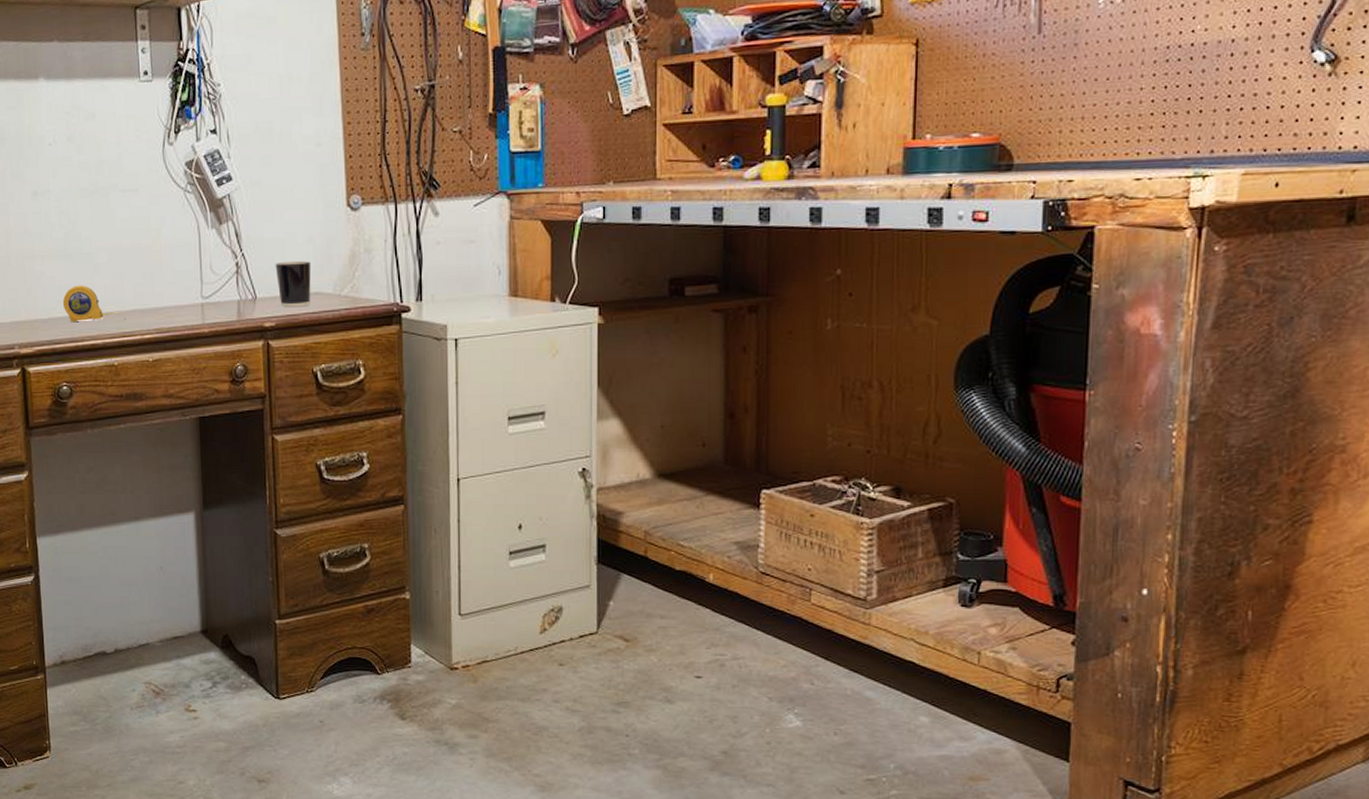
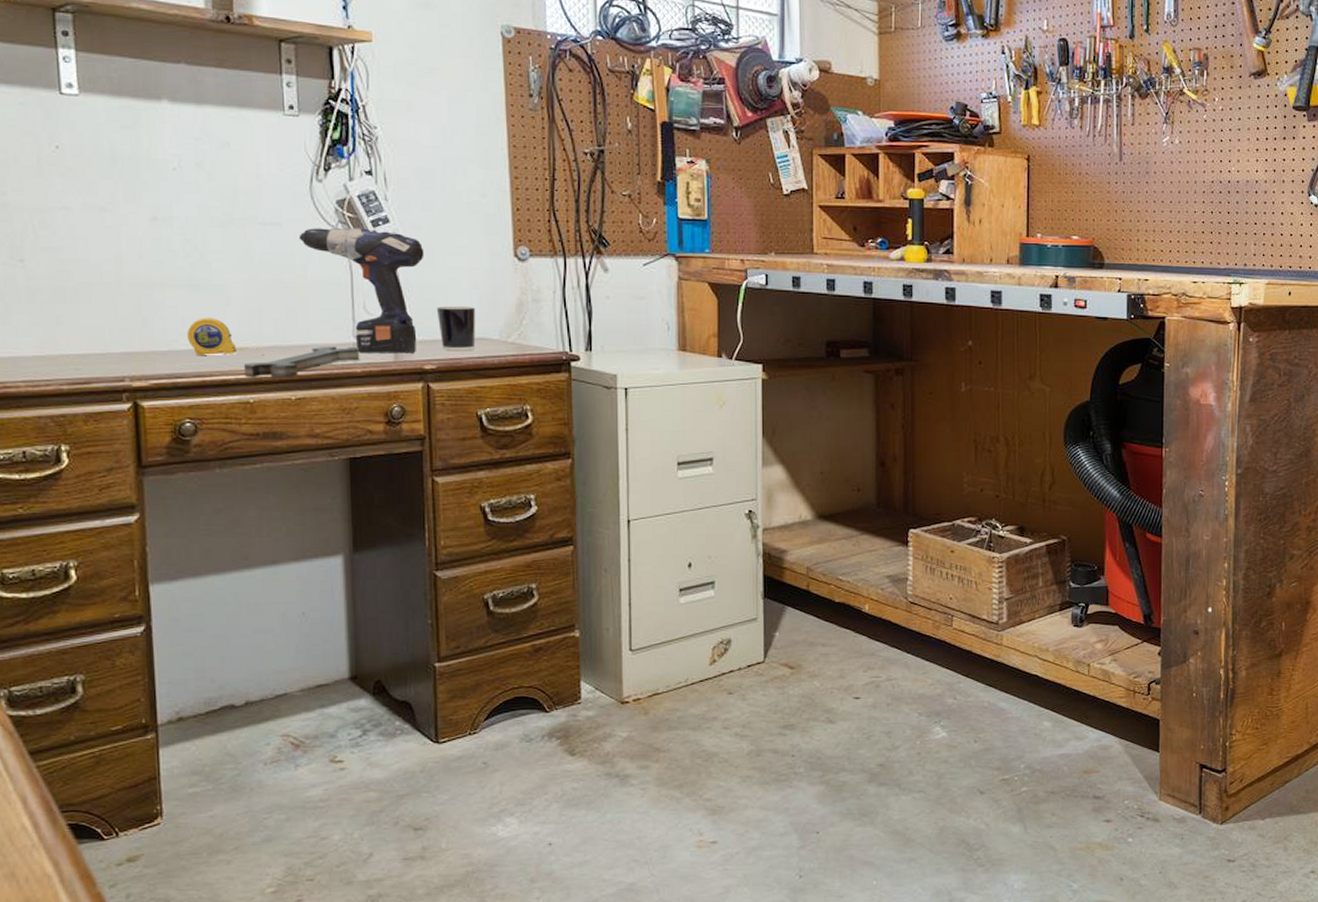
wrench: none [109,307,208,342] -> present [243,346,360,378]
power drill: none [153,188,264,314] -> present [298,227,425,355]

